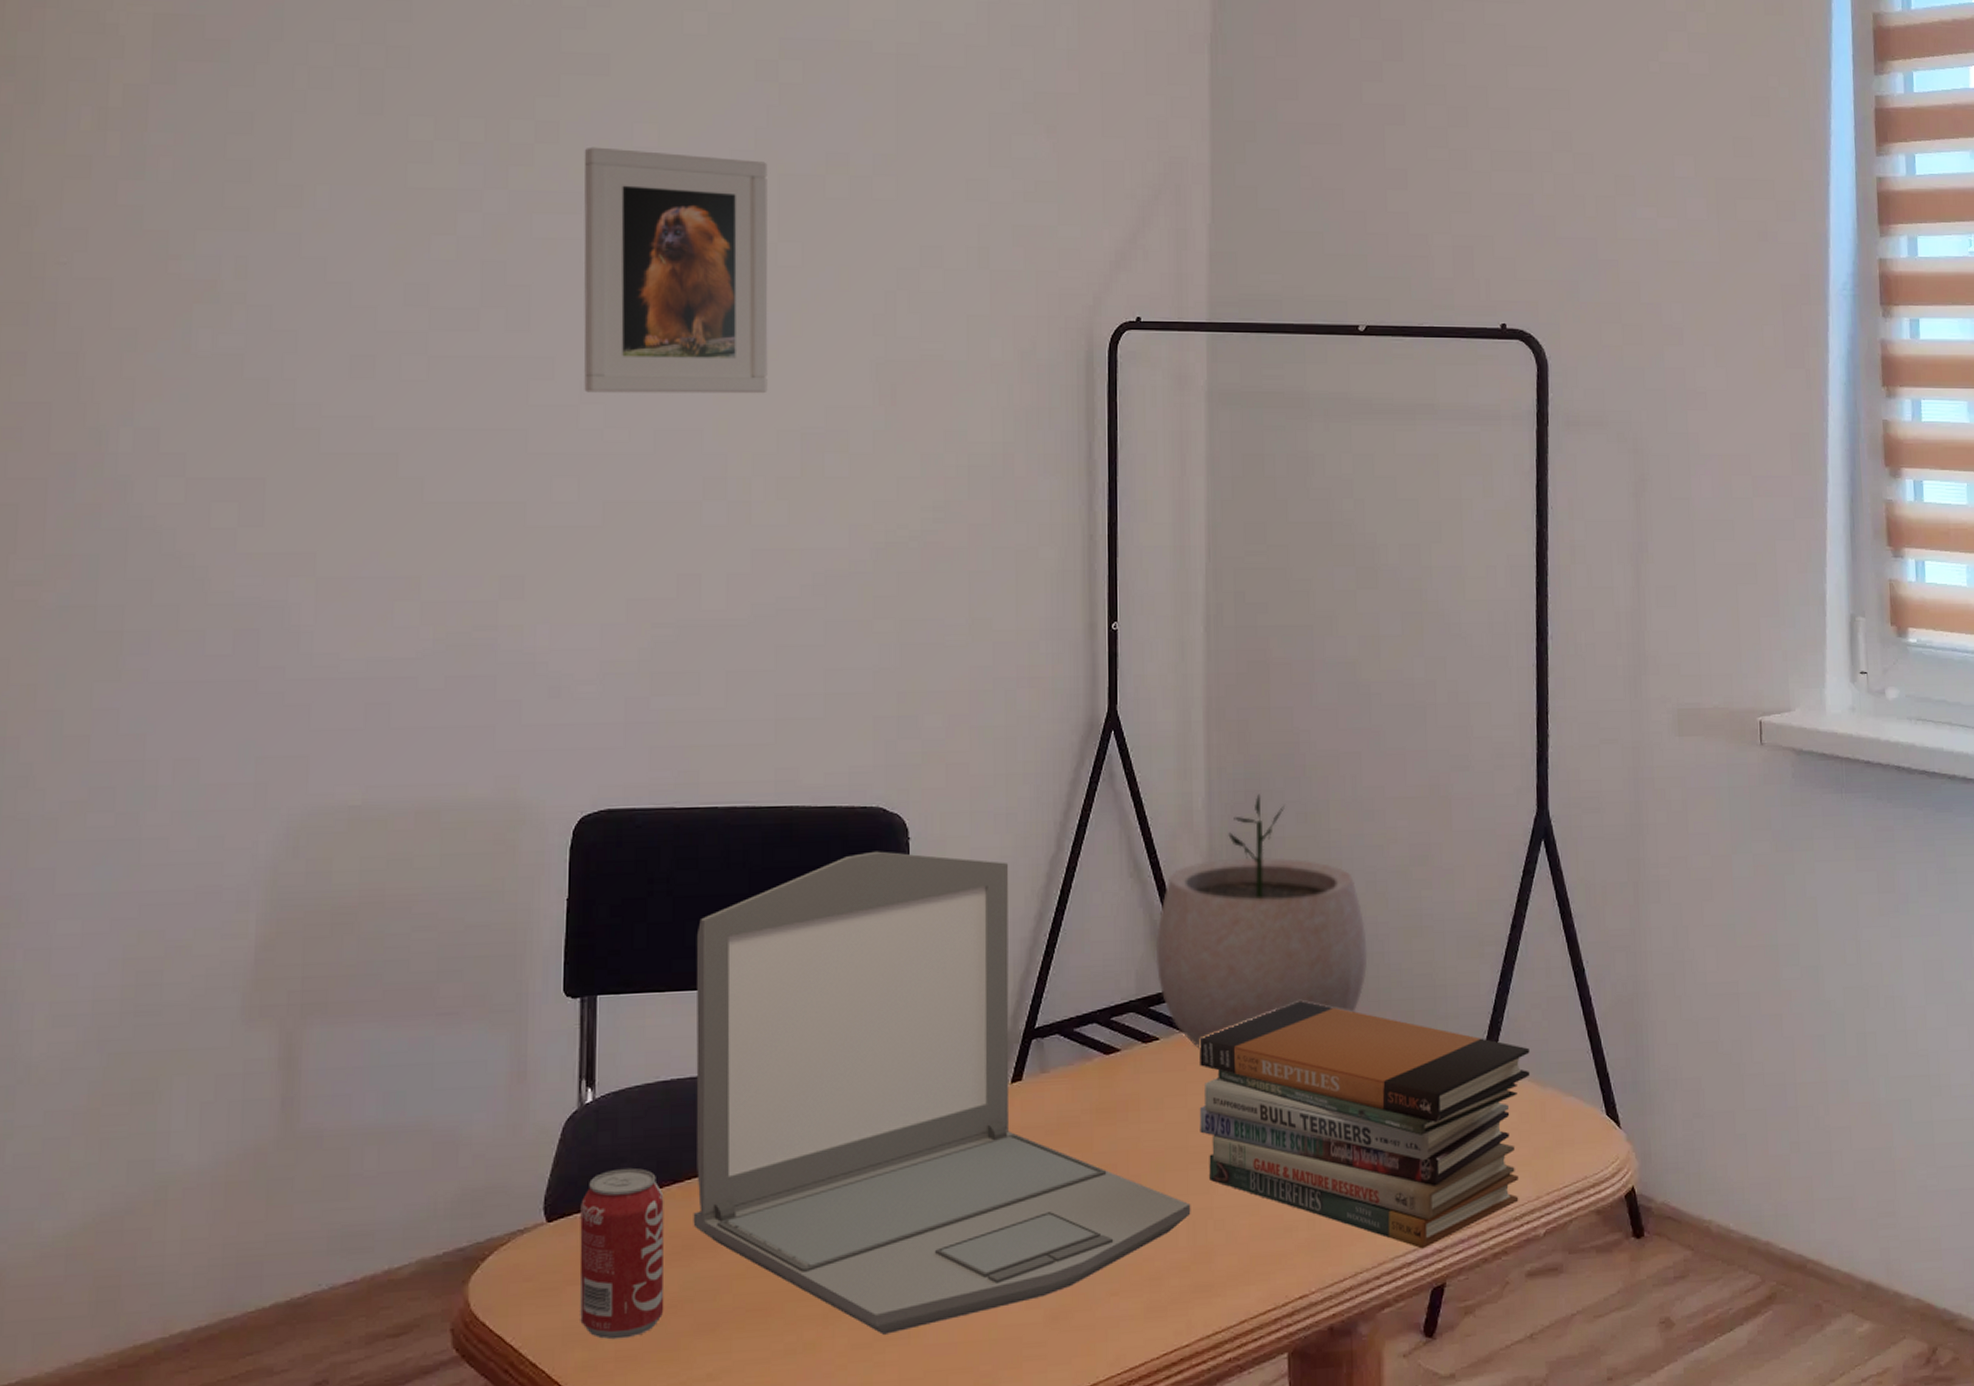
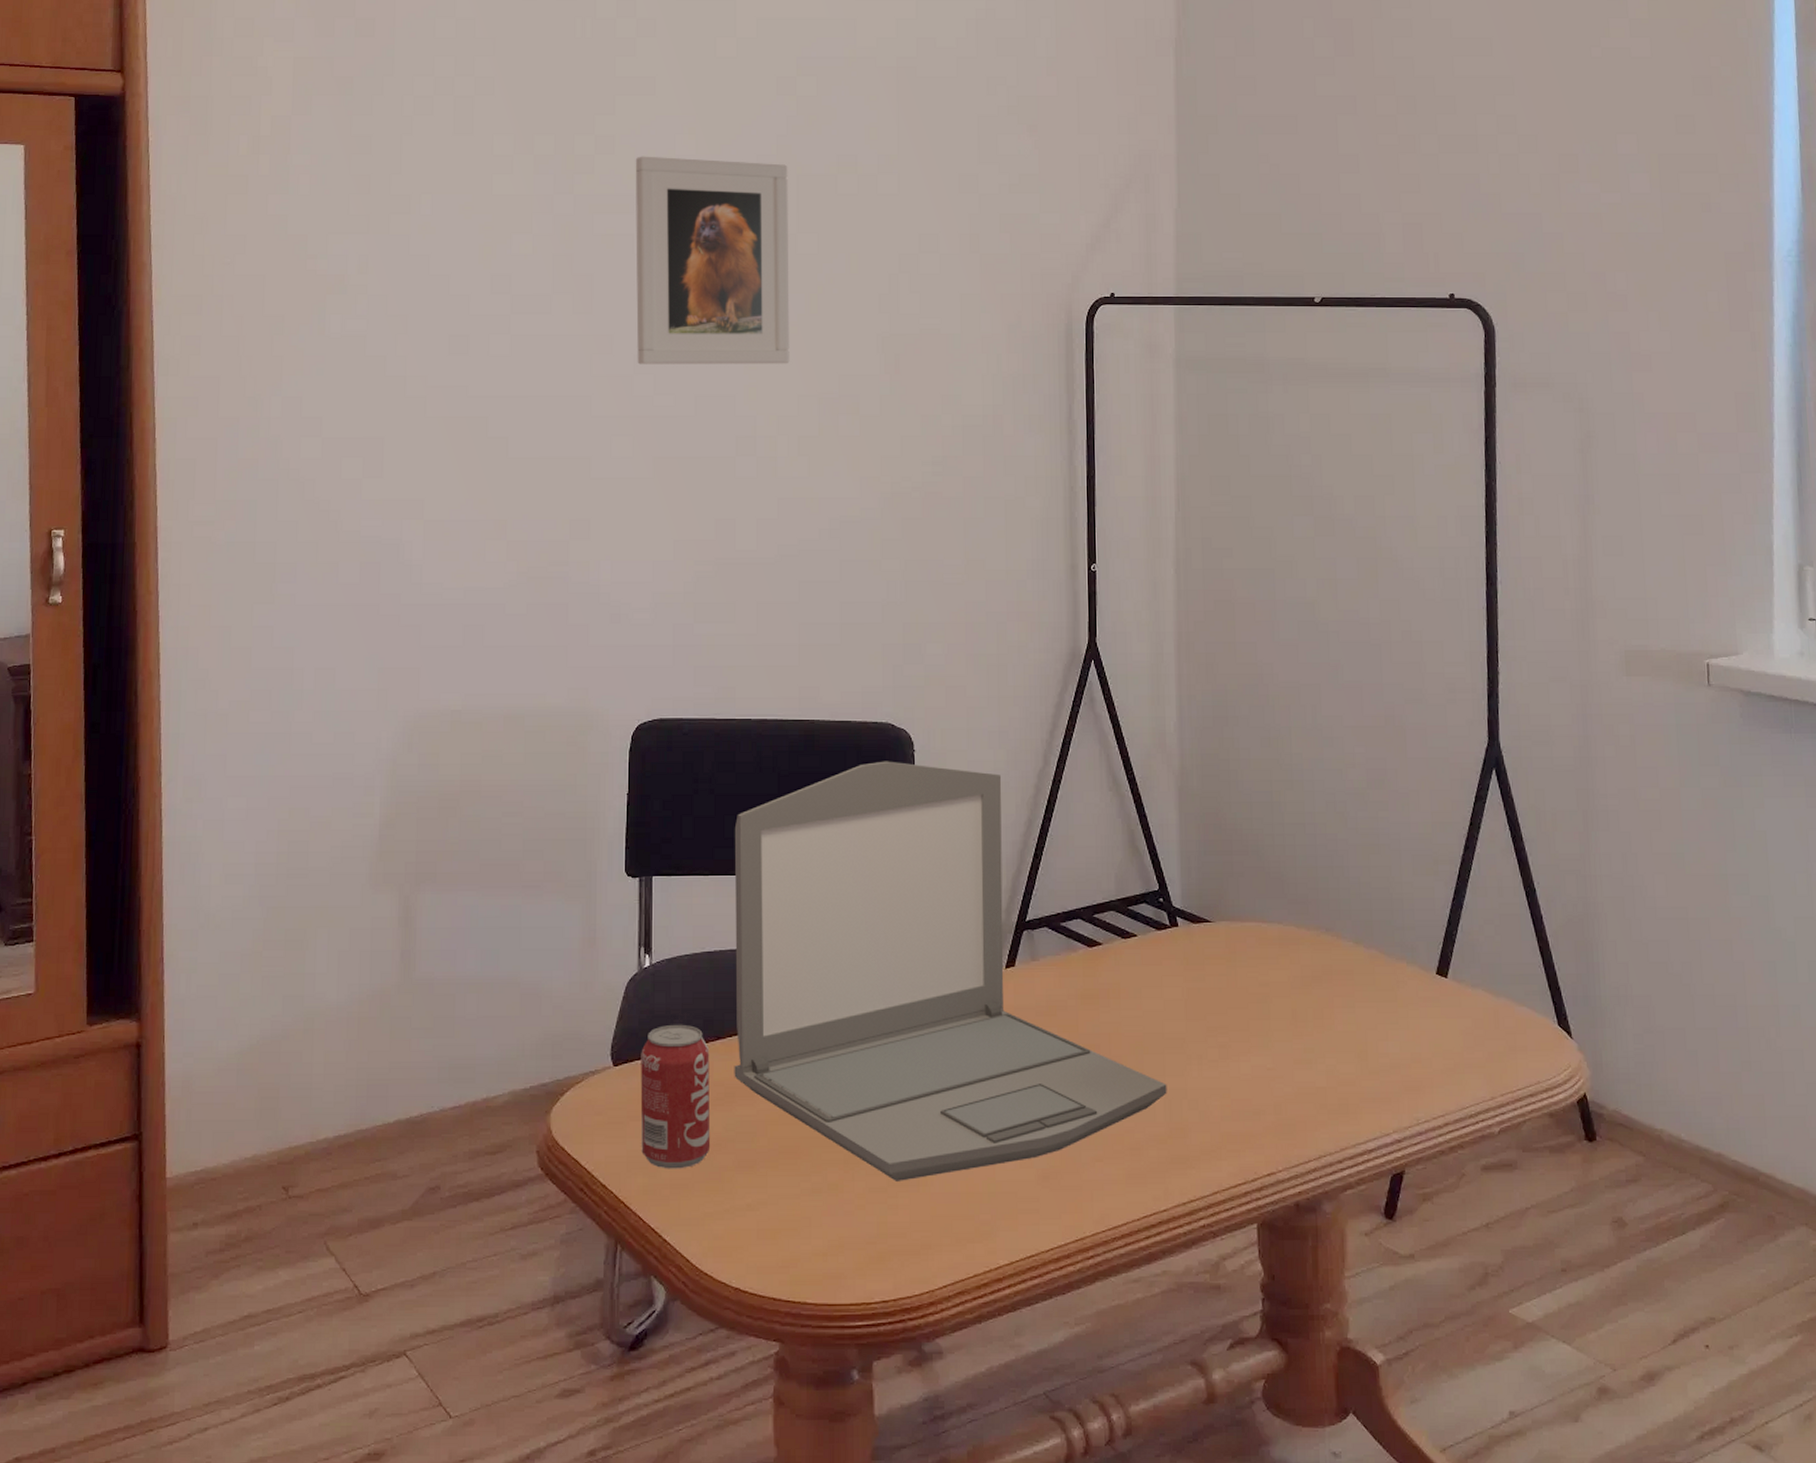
plant pot: present [1155,794,1368,1049] -> none [1133,720,1328,946]
book stack: present [1199,1000,1531,1249] -> none [1173,907,1484,1138]

